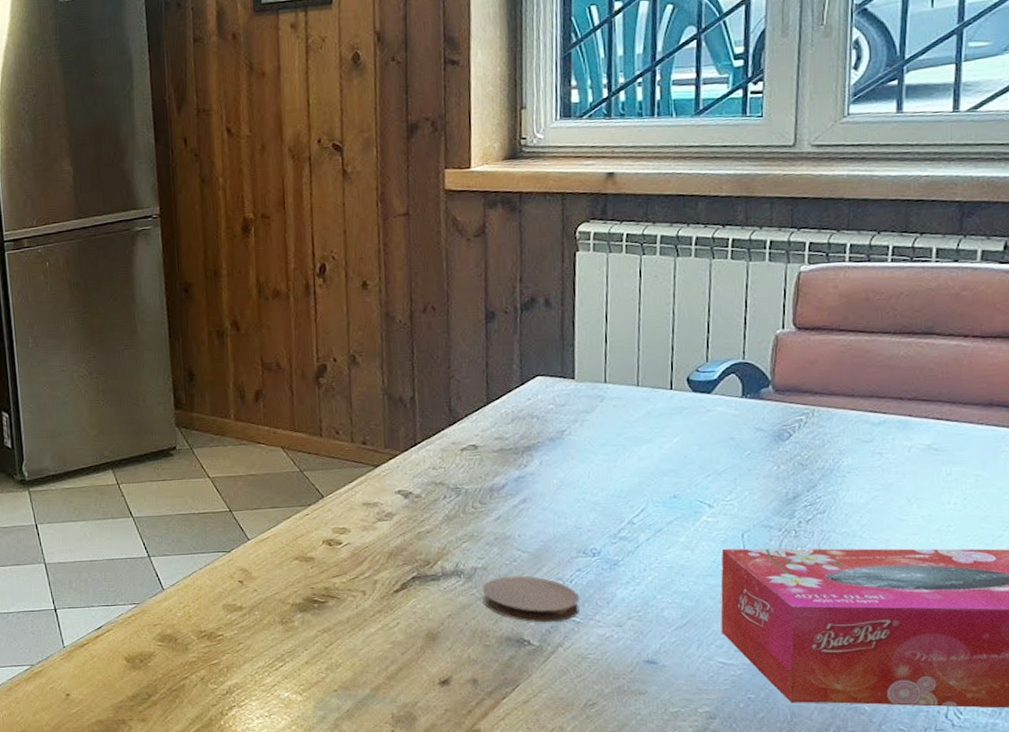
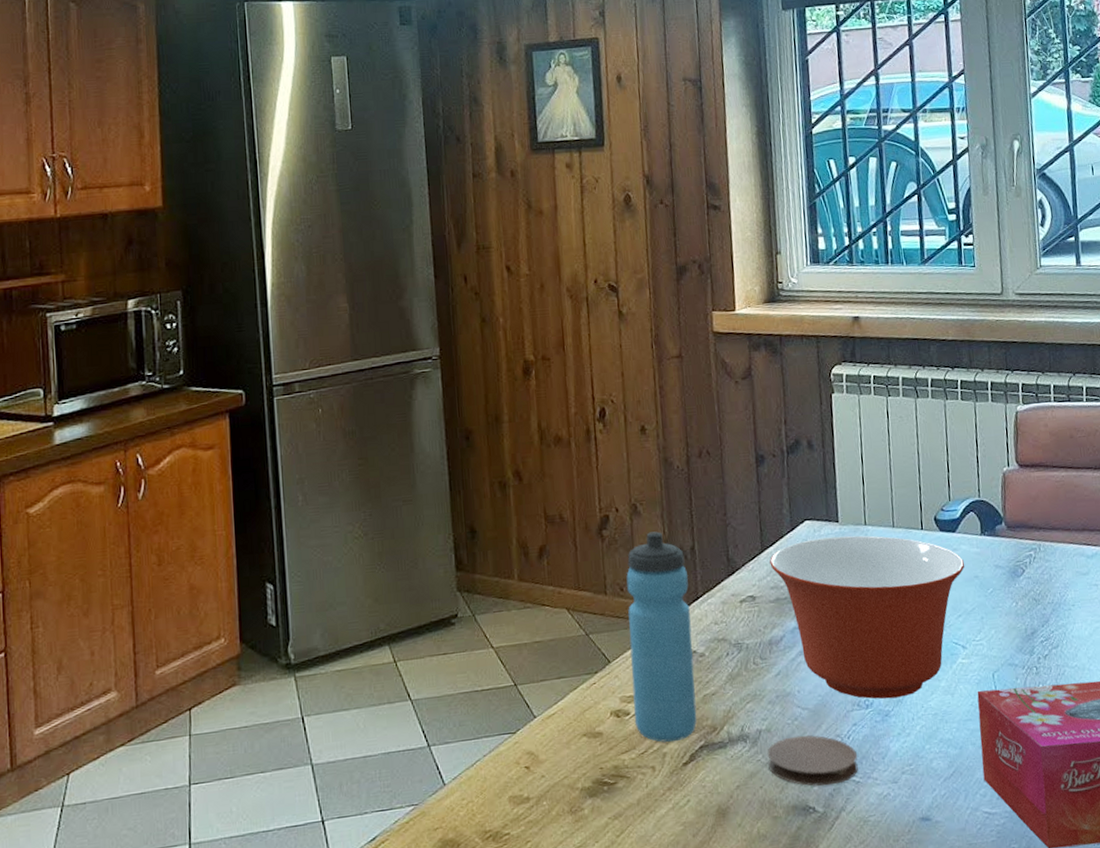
water bottle: none [342,381,411,572] -> present [626,531,697,743]
mixing bowl: none [495,392,720,549] -> present [770,535,965,699]

